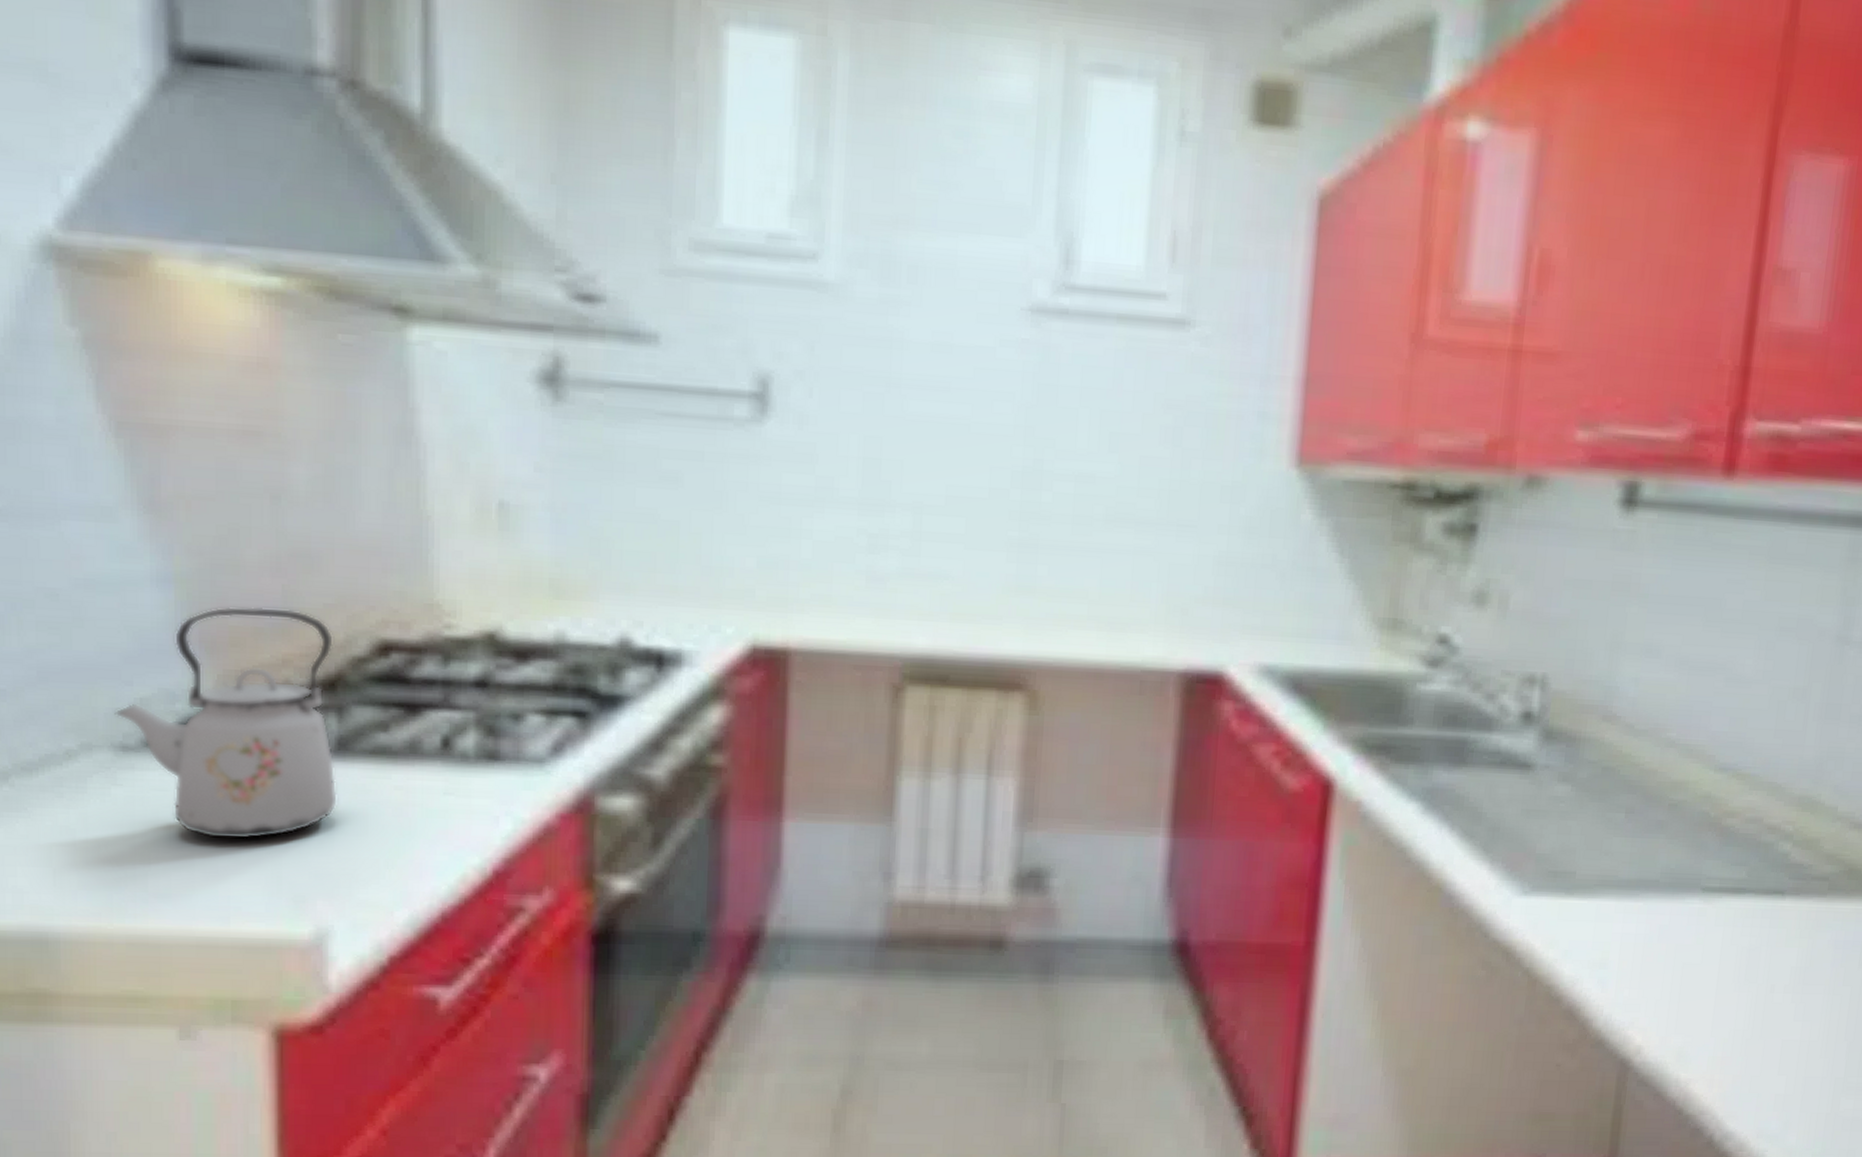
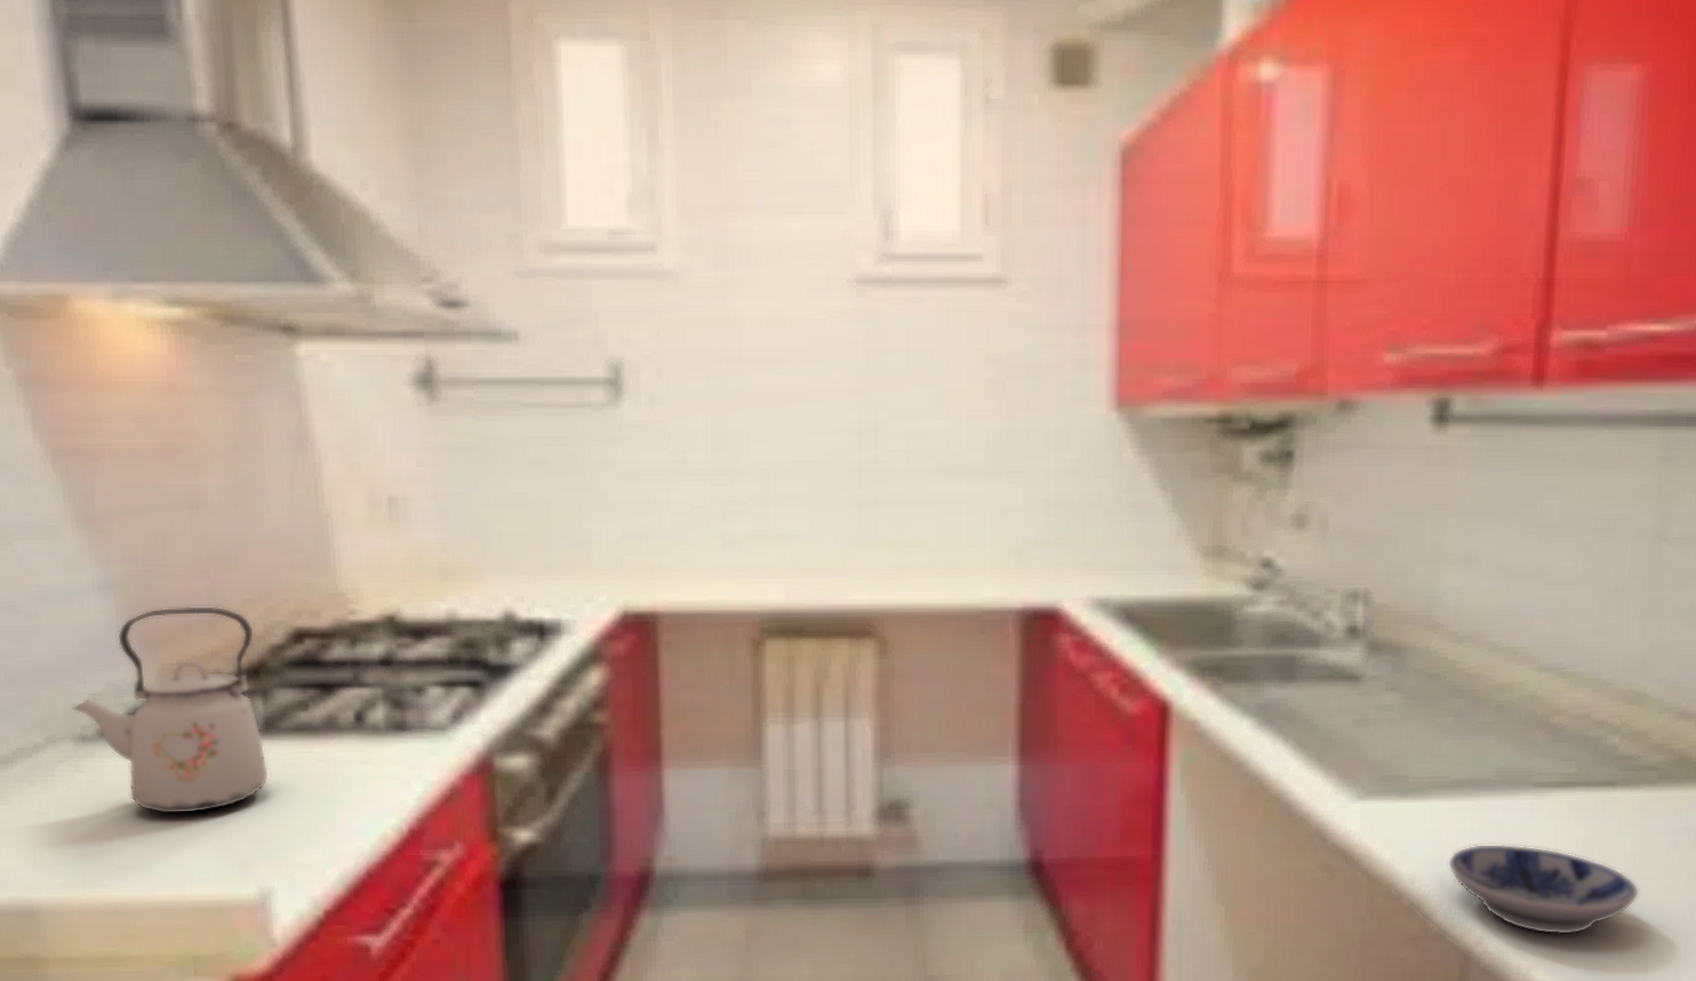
bowl: none [1610,947,1804,1049] -> present [1447,843,1640,935]

